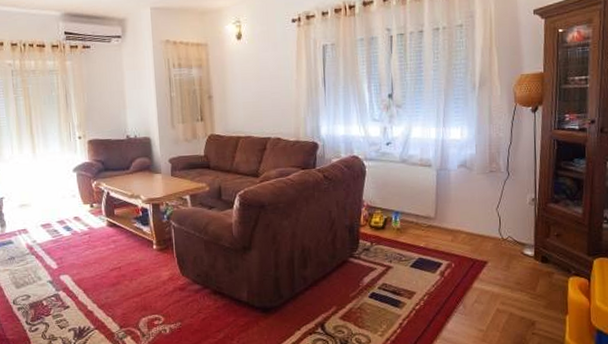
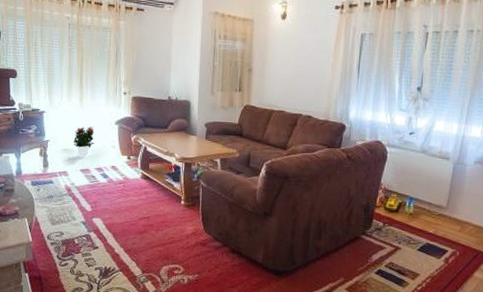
potted flower: none [29,177,53,211] -> present [73,126,95,157]

